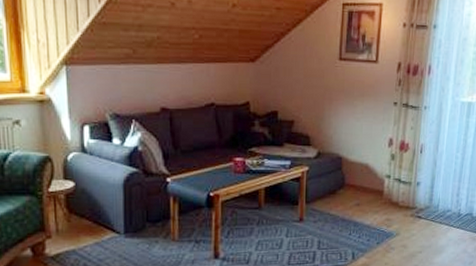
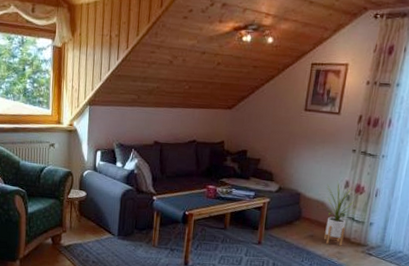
house plant: none [368,139,400,212] -> present [324,181,355,246]

